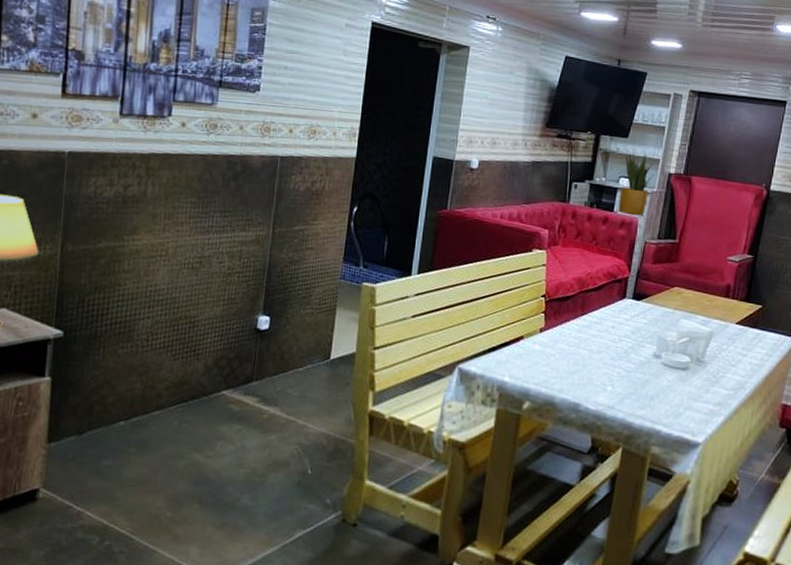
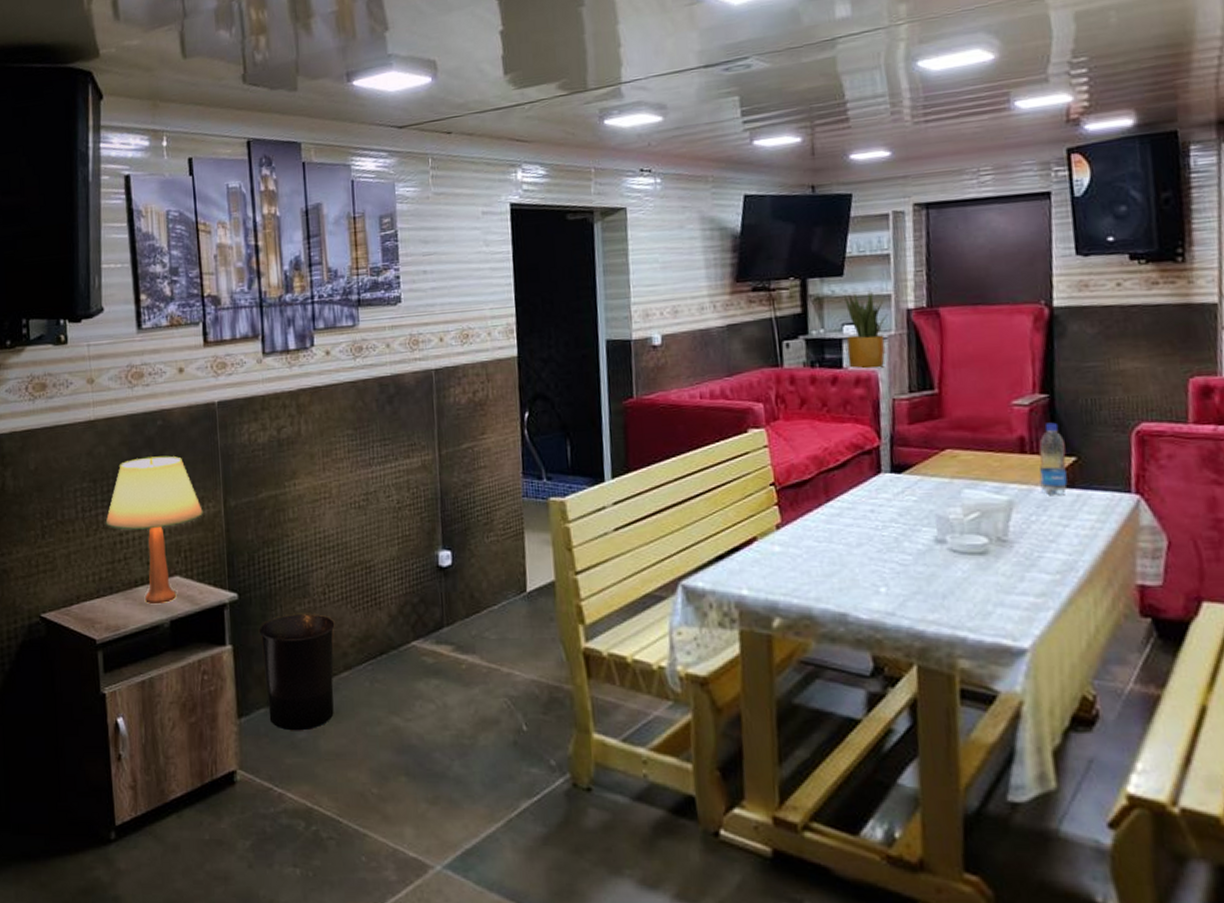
waste bin: none [78,355,154,458] -> present [259,614,335,730]
bottle: none [733,277,757,333] -> present [1038,422,1068,496]

